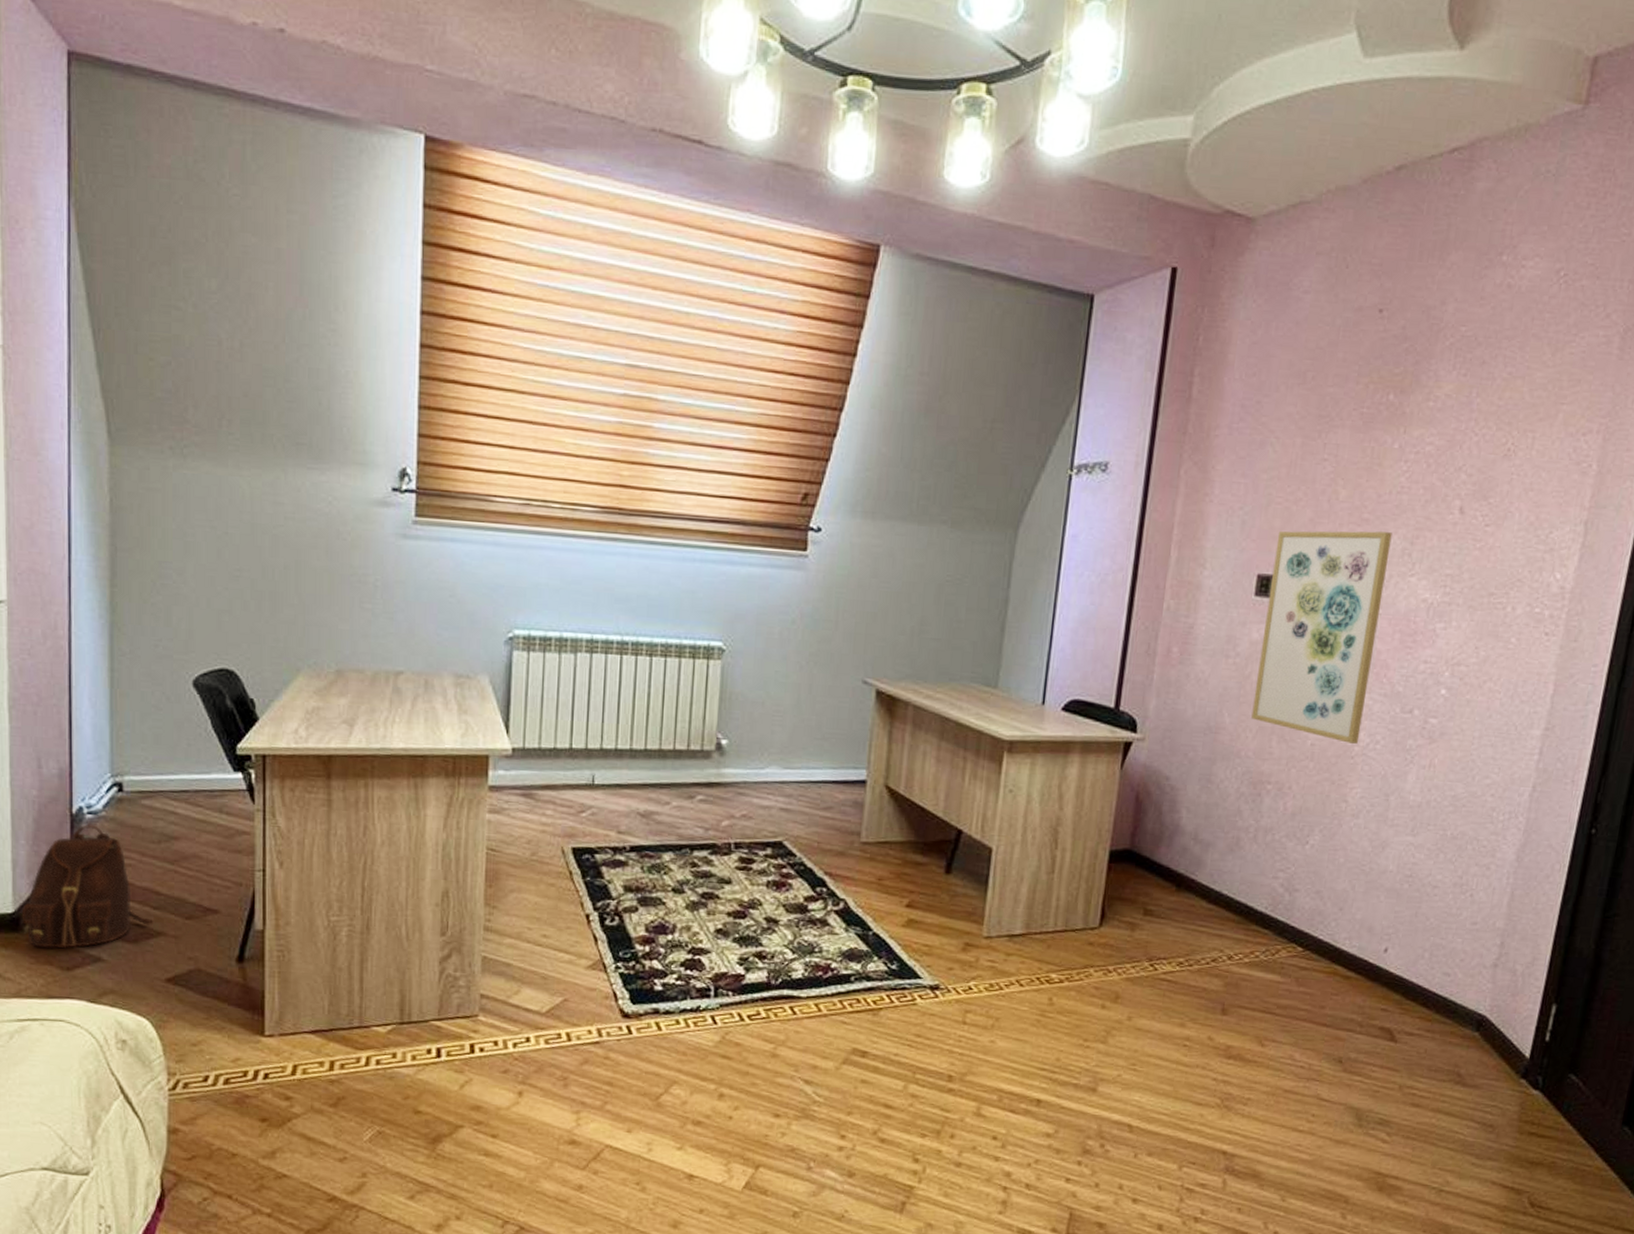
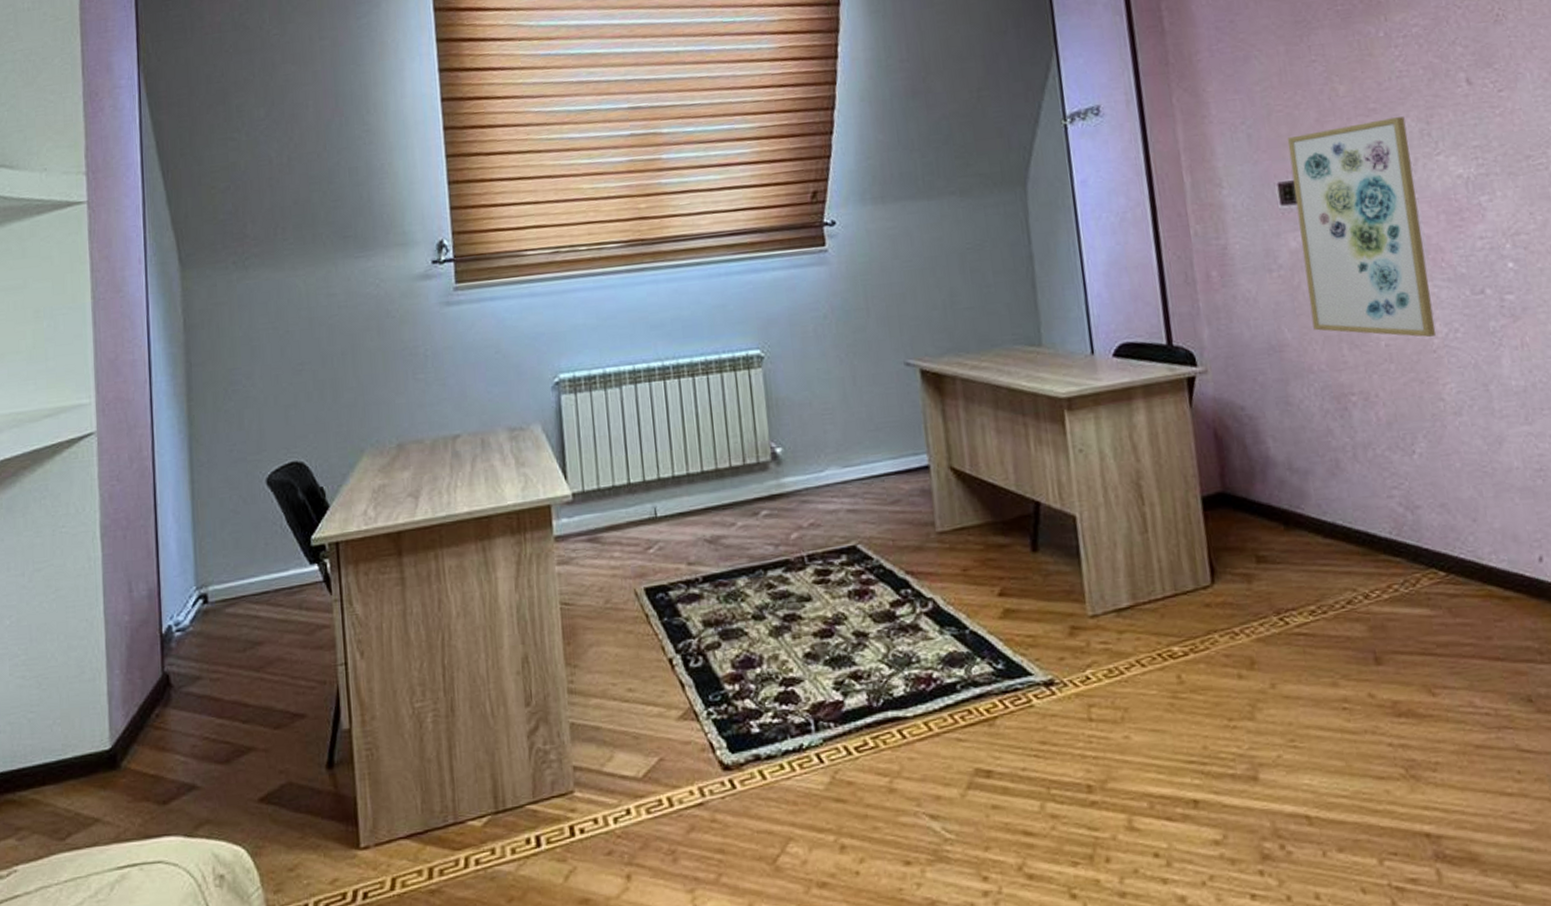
backpack: present [21,825,153,948] -> none [118,642,243,783]

